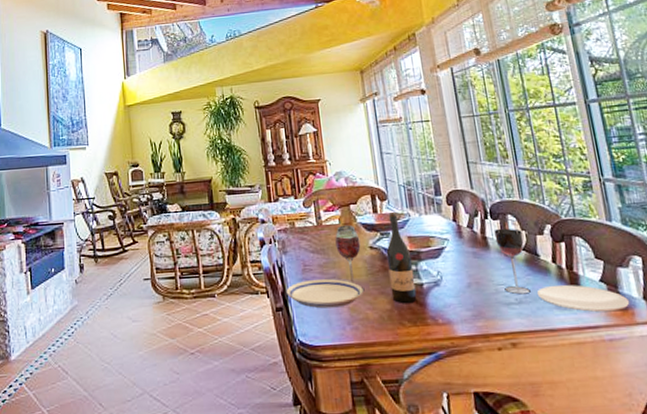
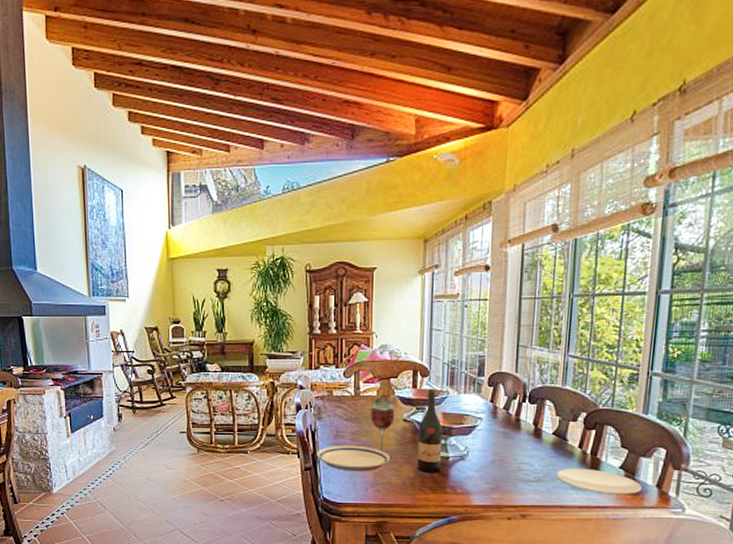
wineglass: present [494,228,531,295] -> none [526,412,556,474]

